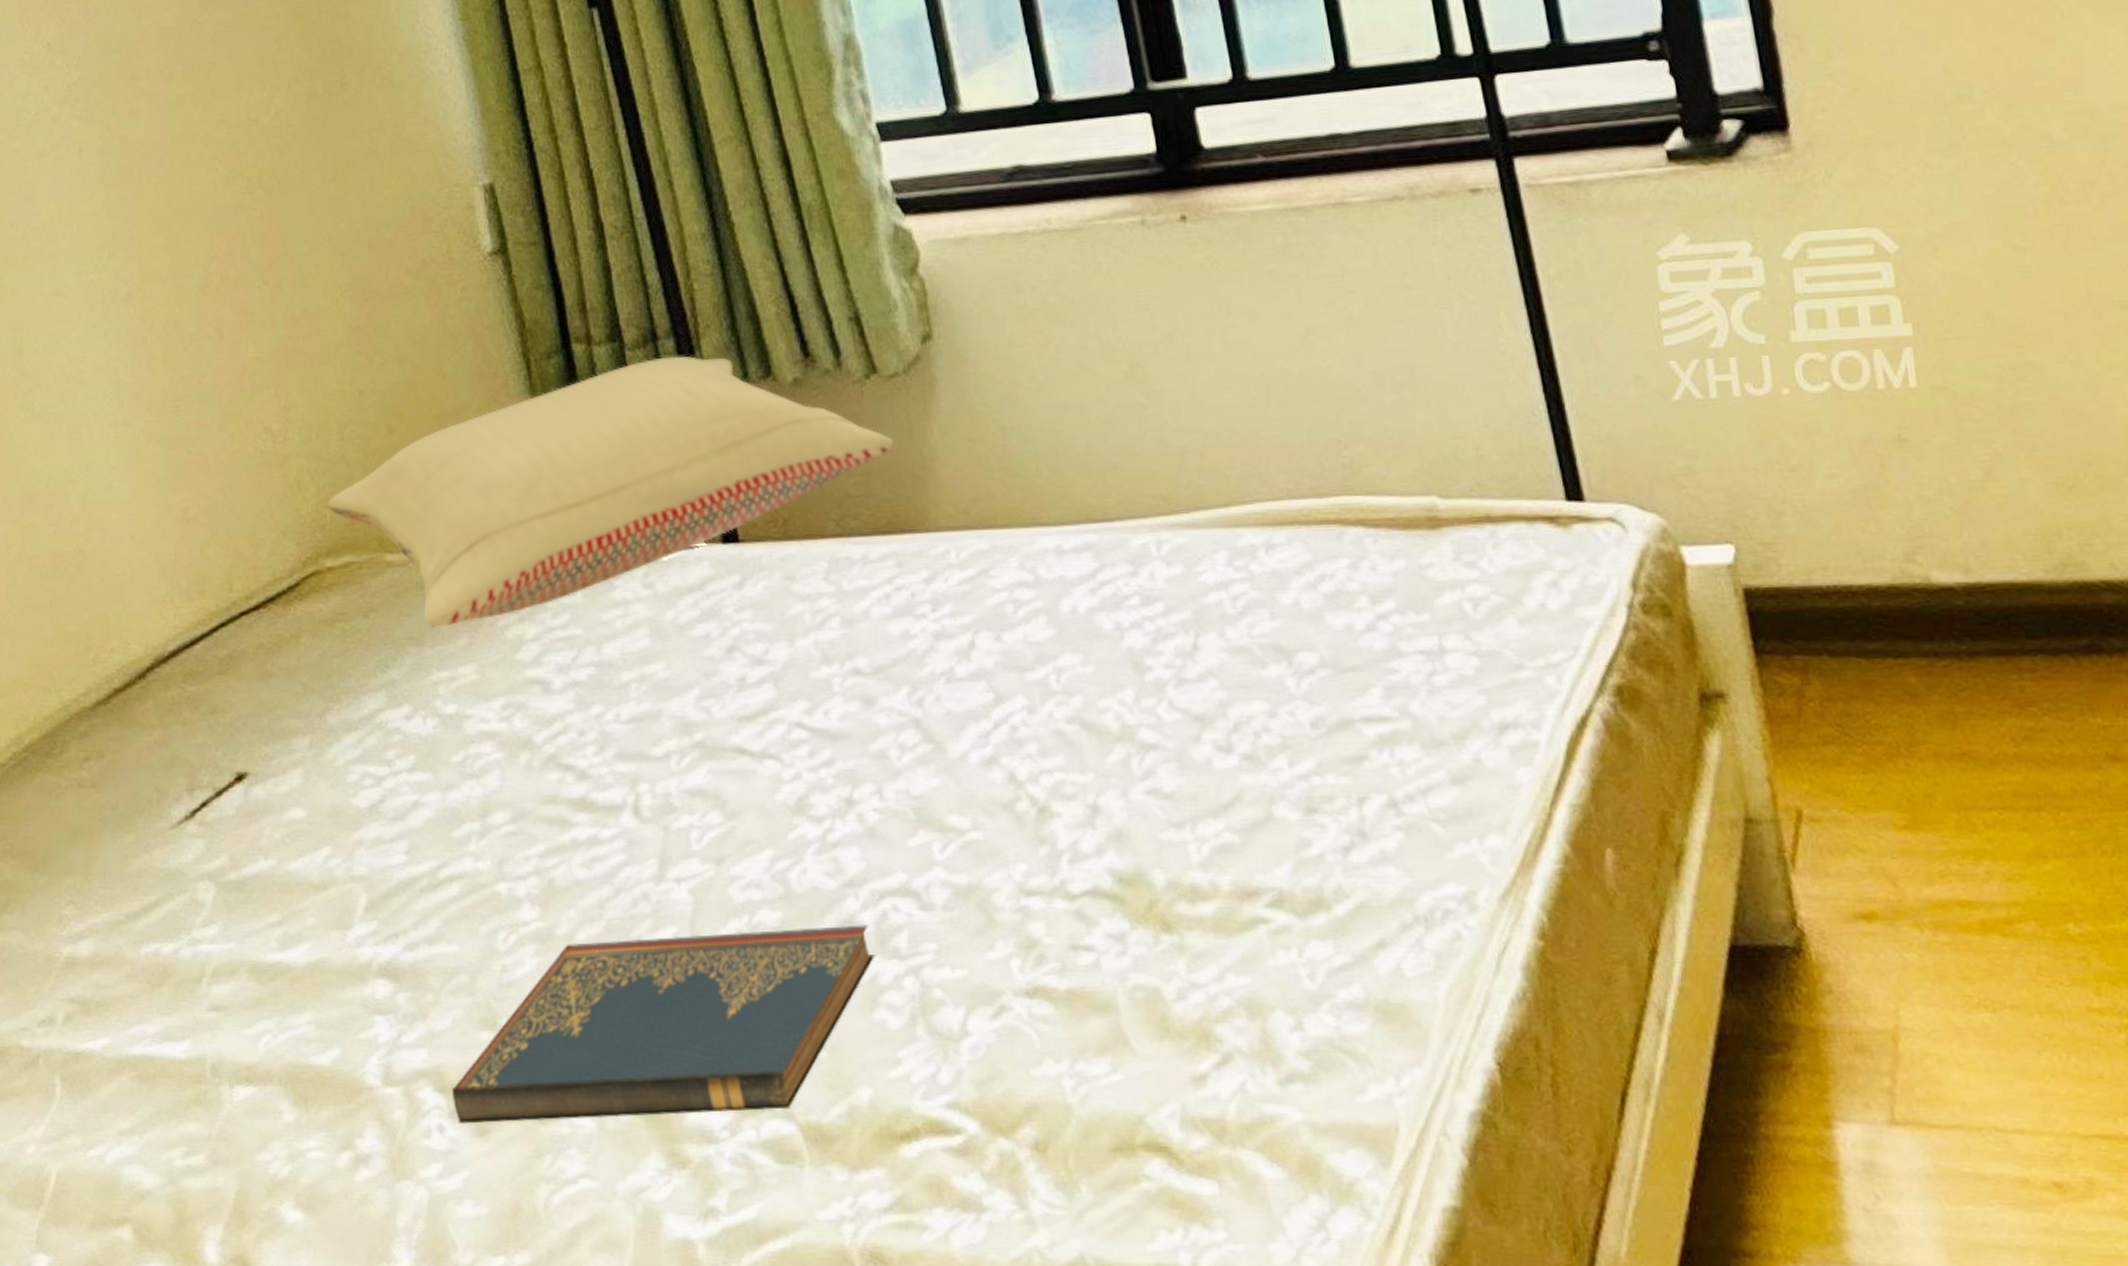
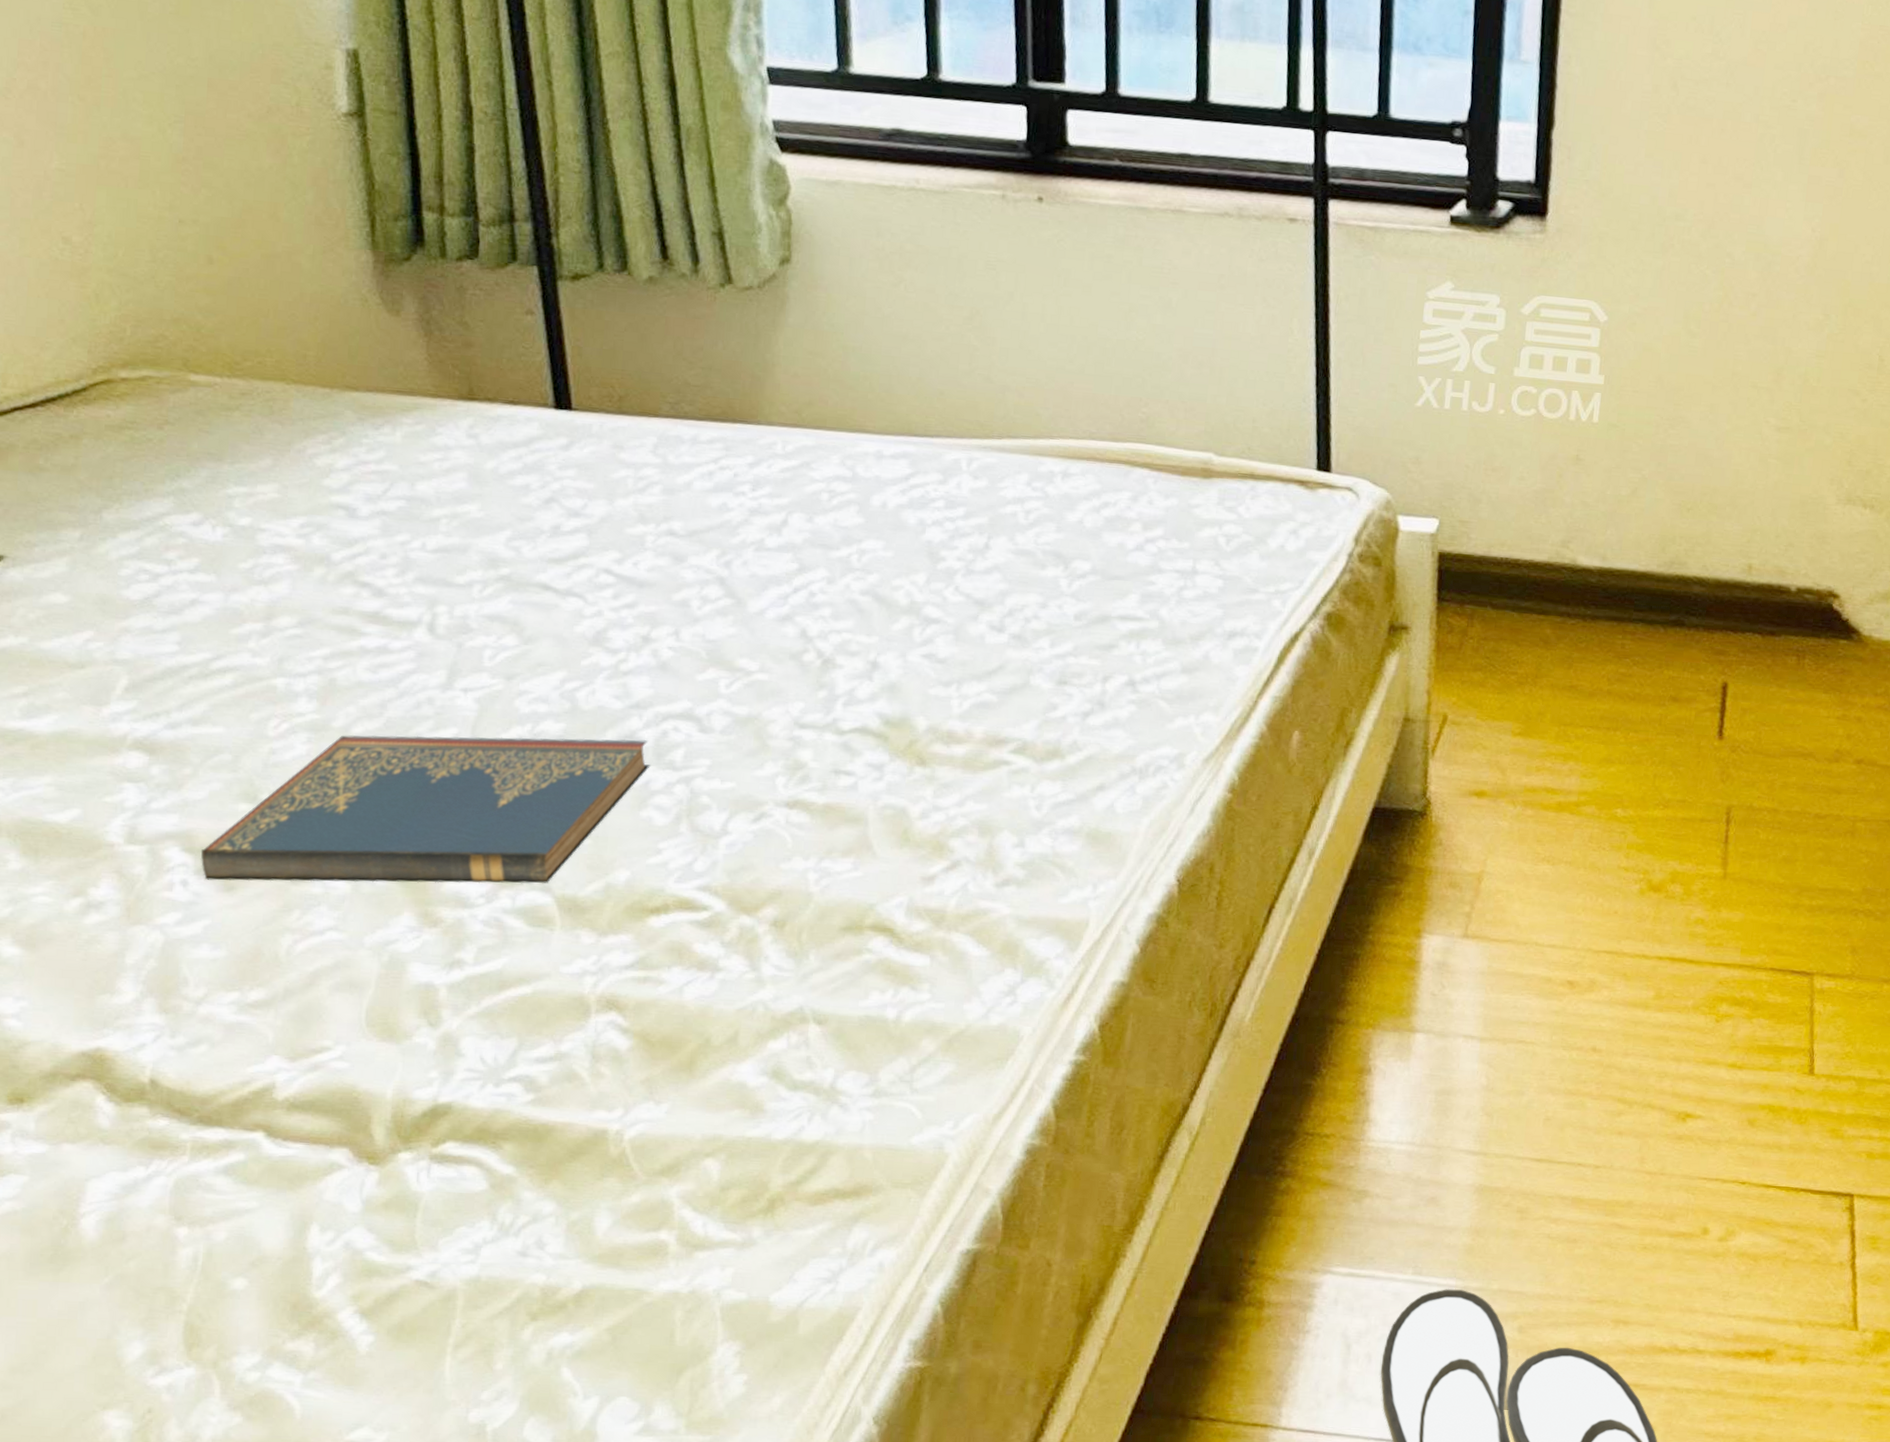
pillow: present [326,356,894,628] -> none [127,237,739,448]

